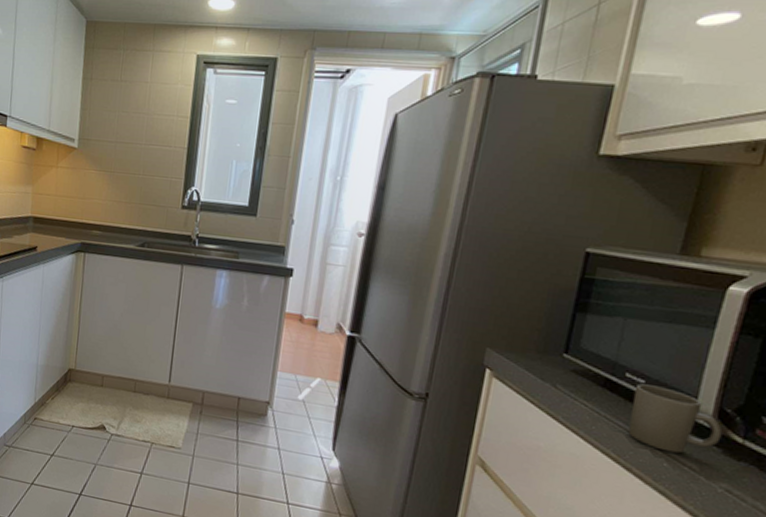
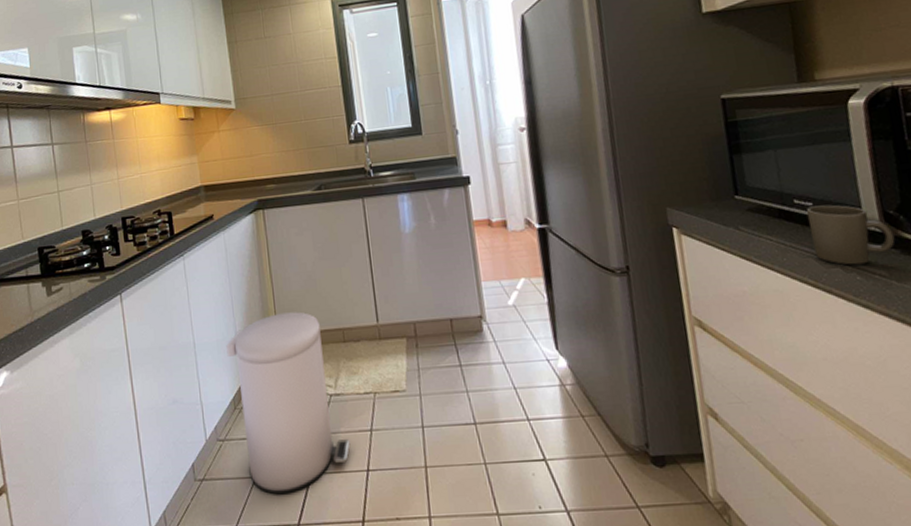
pedal bin: none [26,351,121,506] -> present [226,311,351,495]

